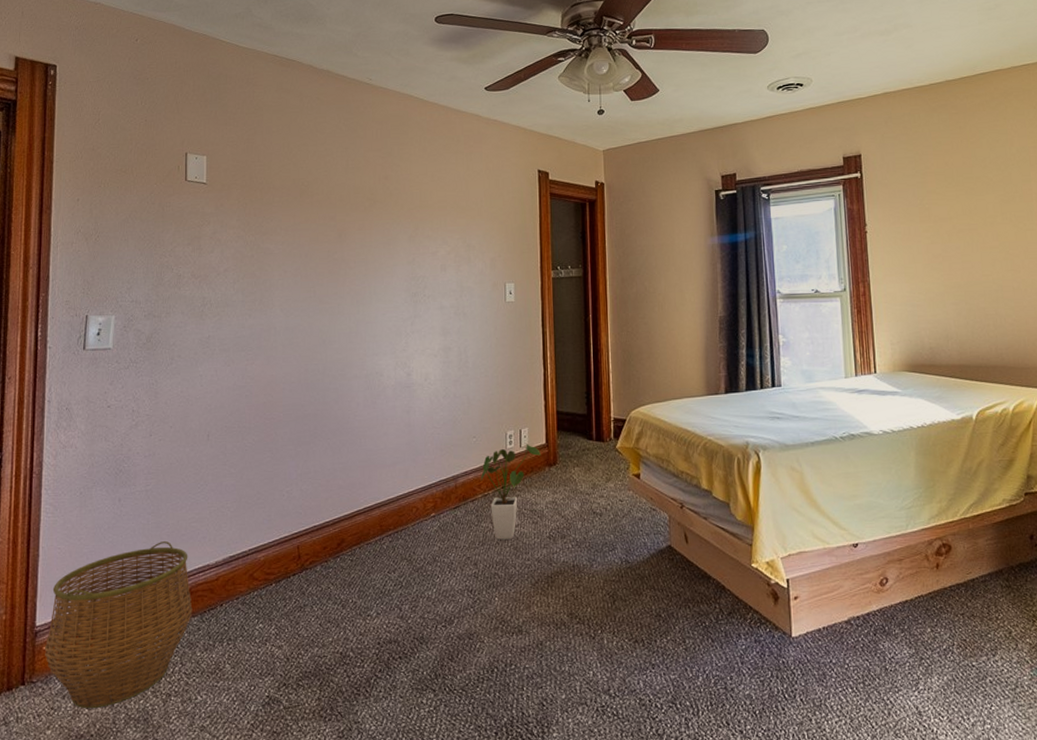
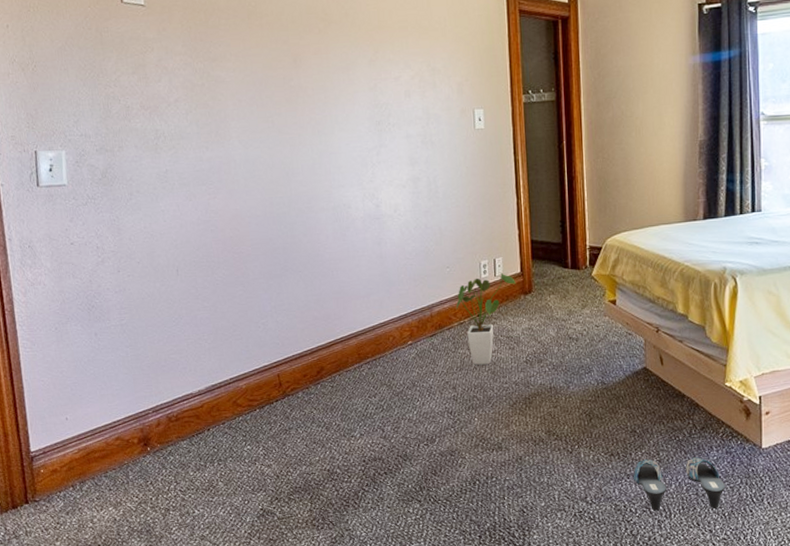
basket: present [44,541,193,708] -> none [42,372,181,522]
slippers: none [658,646,756,707] -> present [632,457,726,511]

